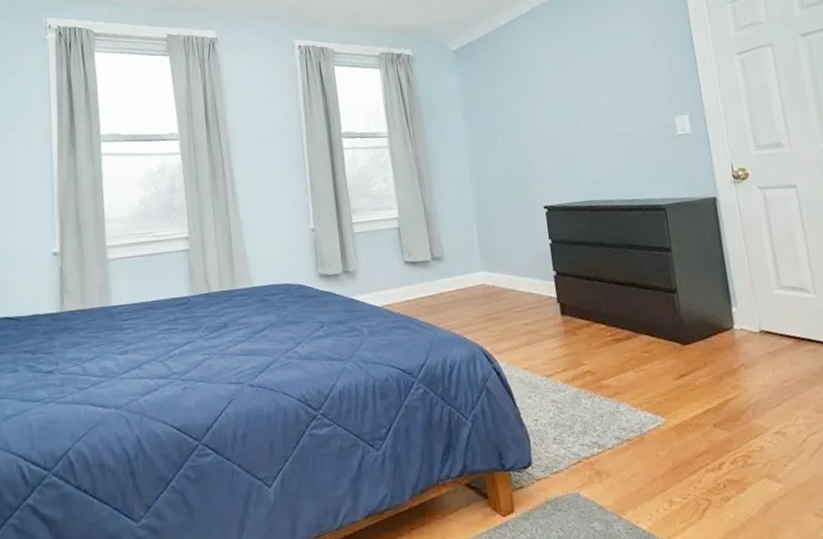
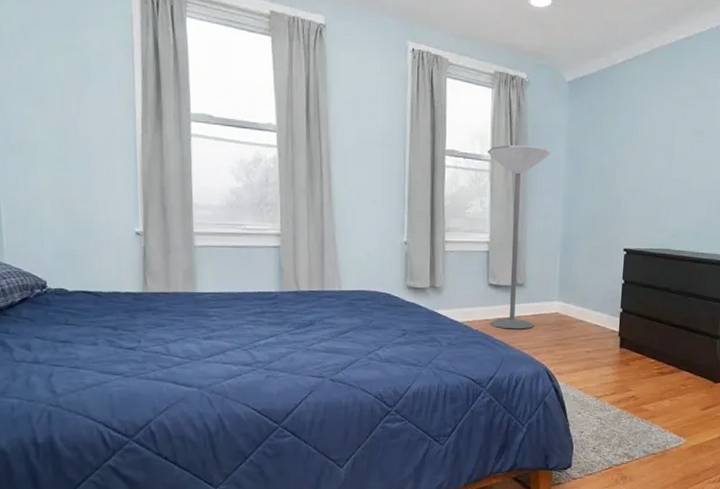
floor lamp: none [383,115,461,309] -> present [487,145,551,329]

